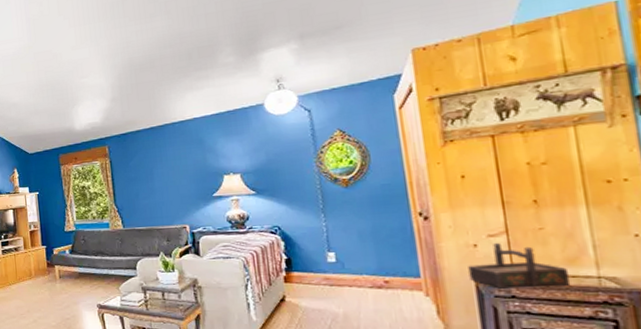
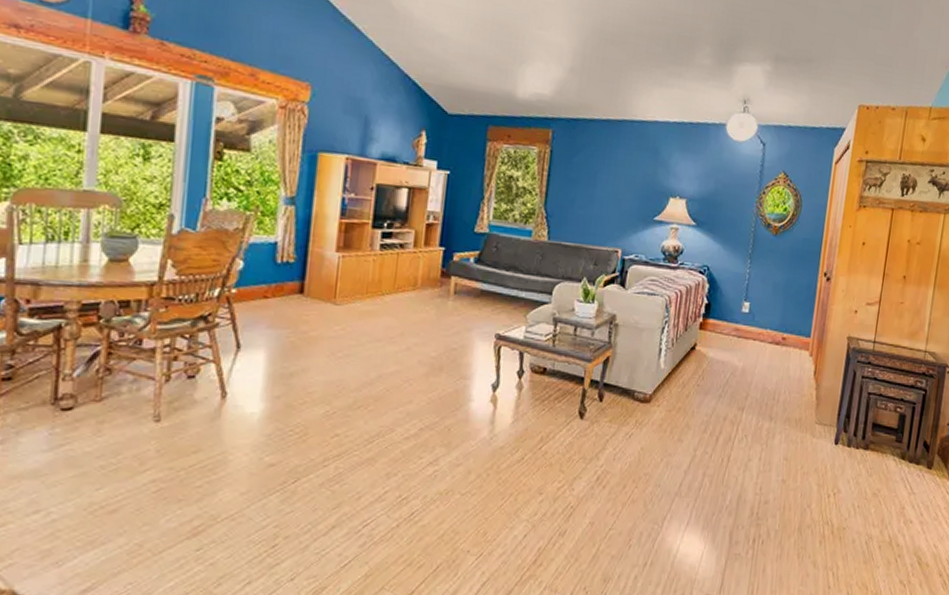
decorative box: present [468,242,571,289] -> none [844,310,909,357]

